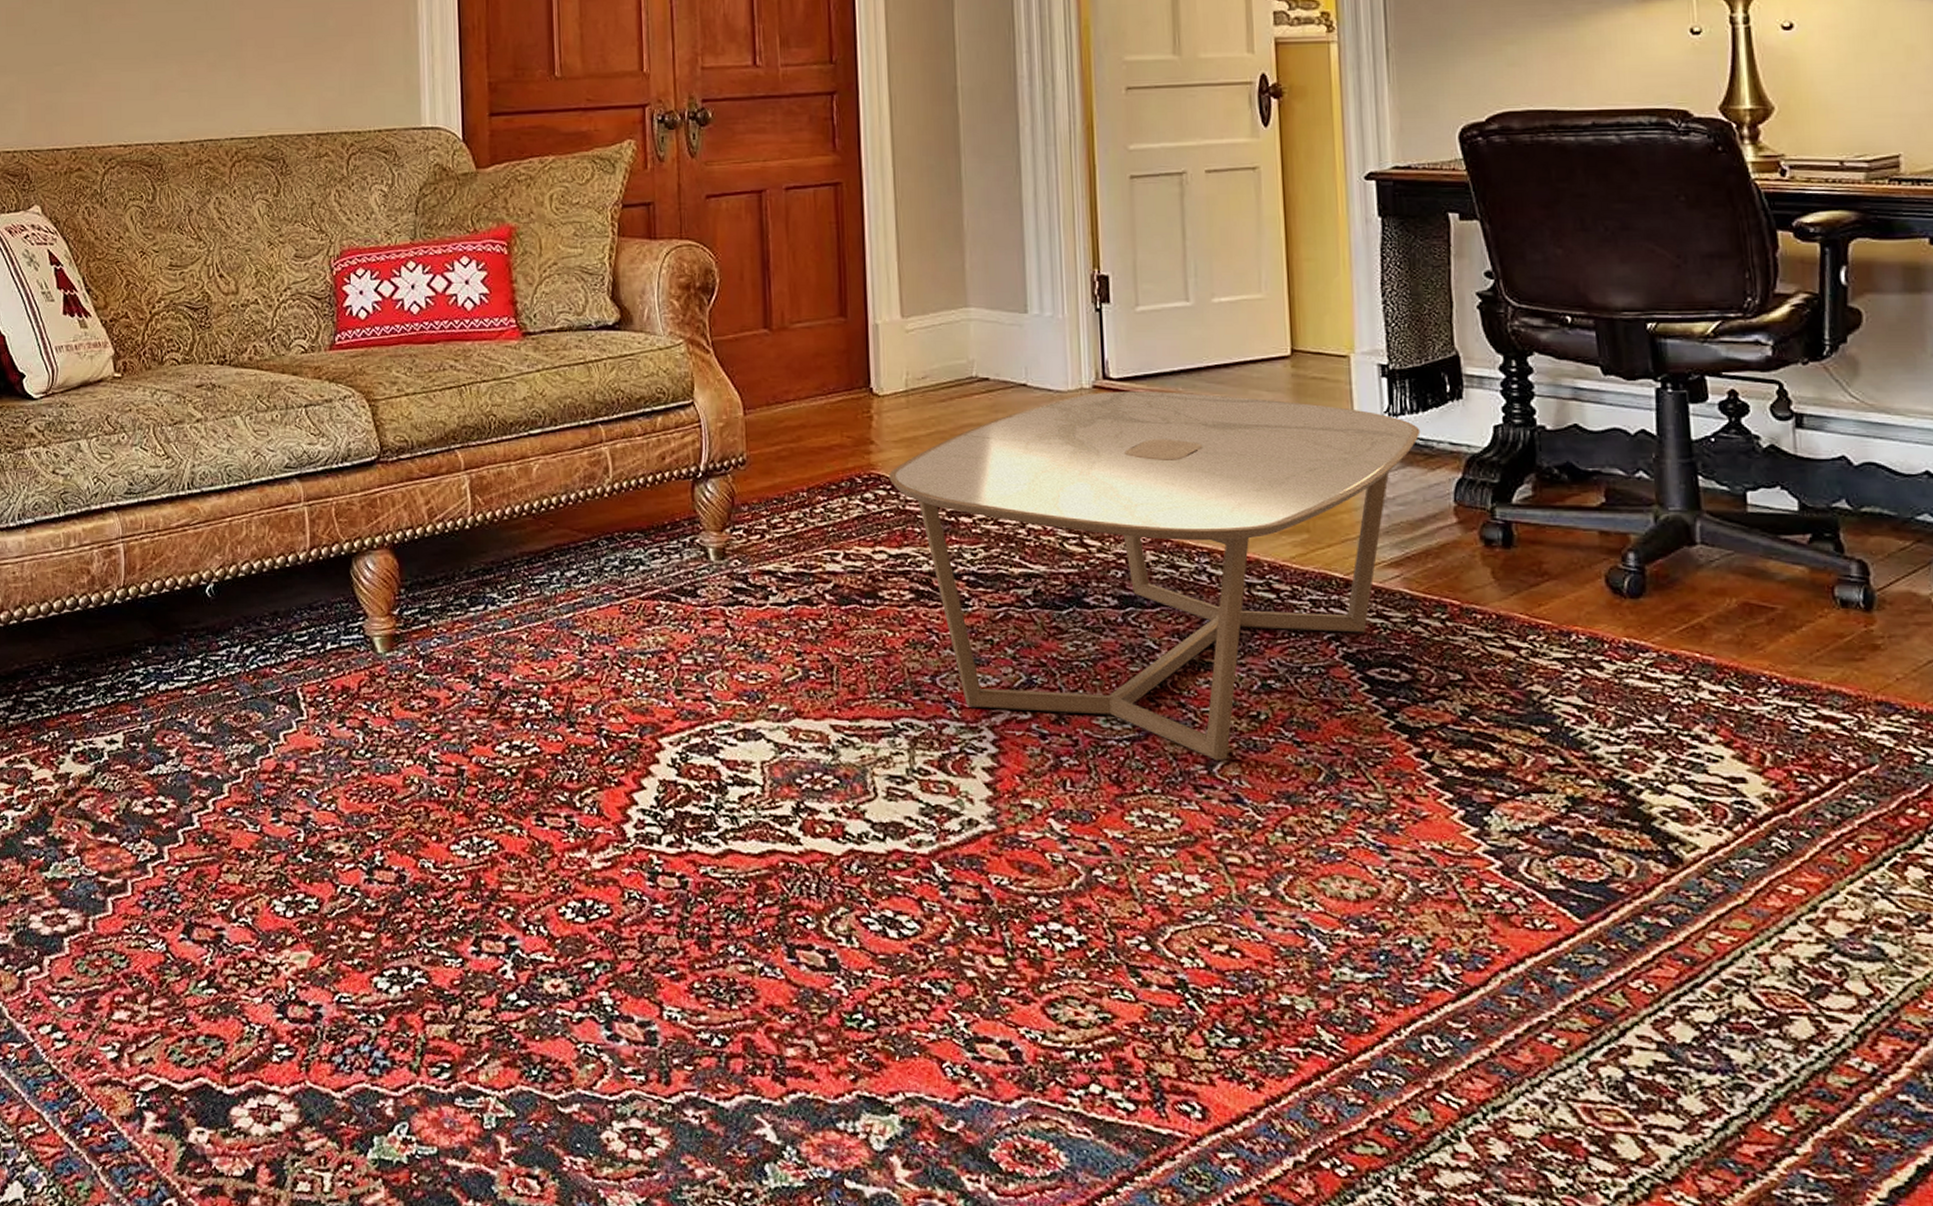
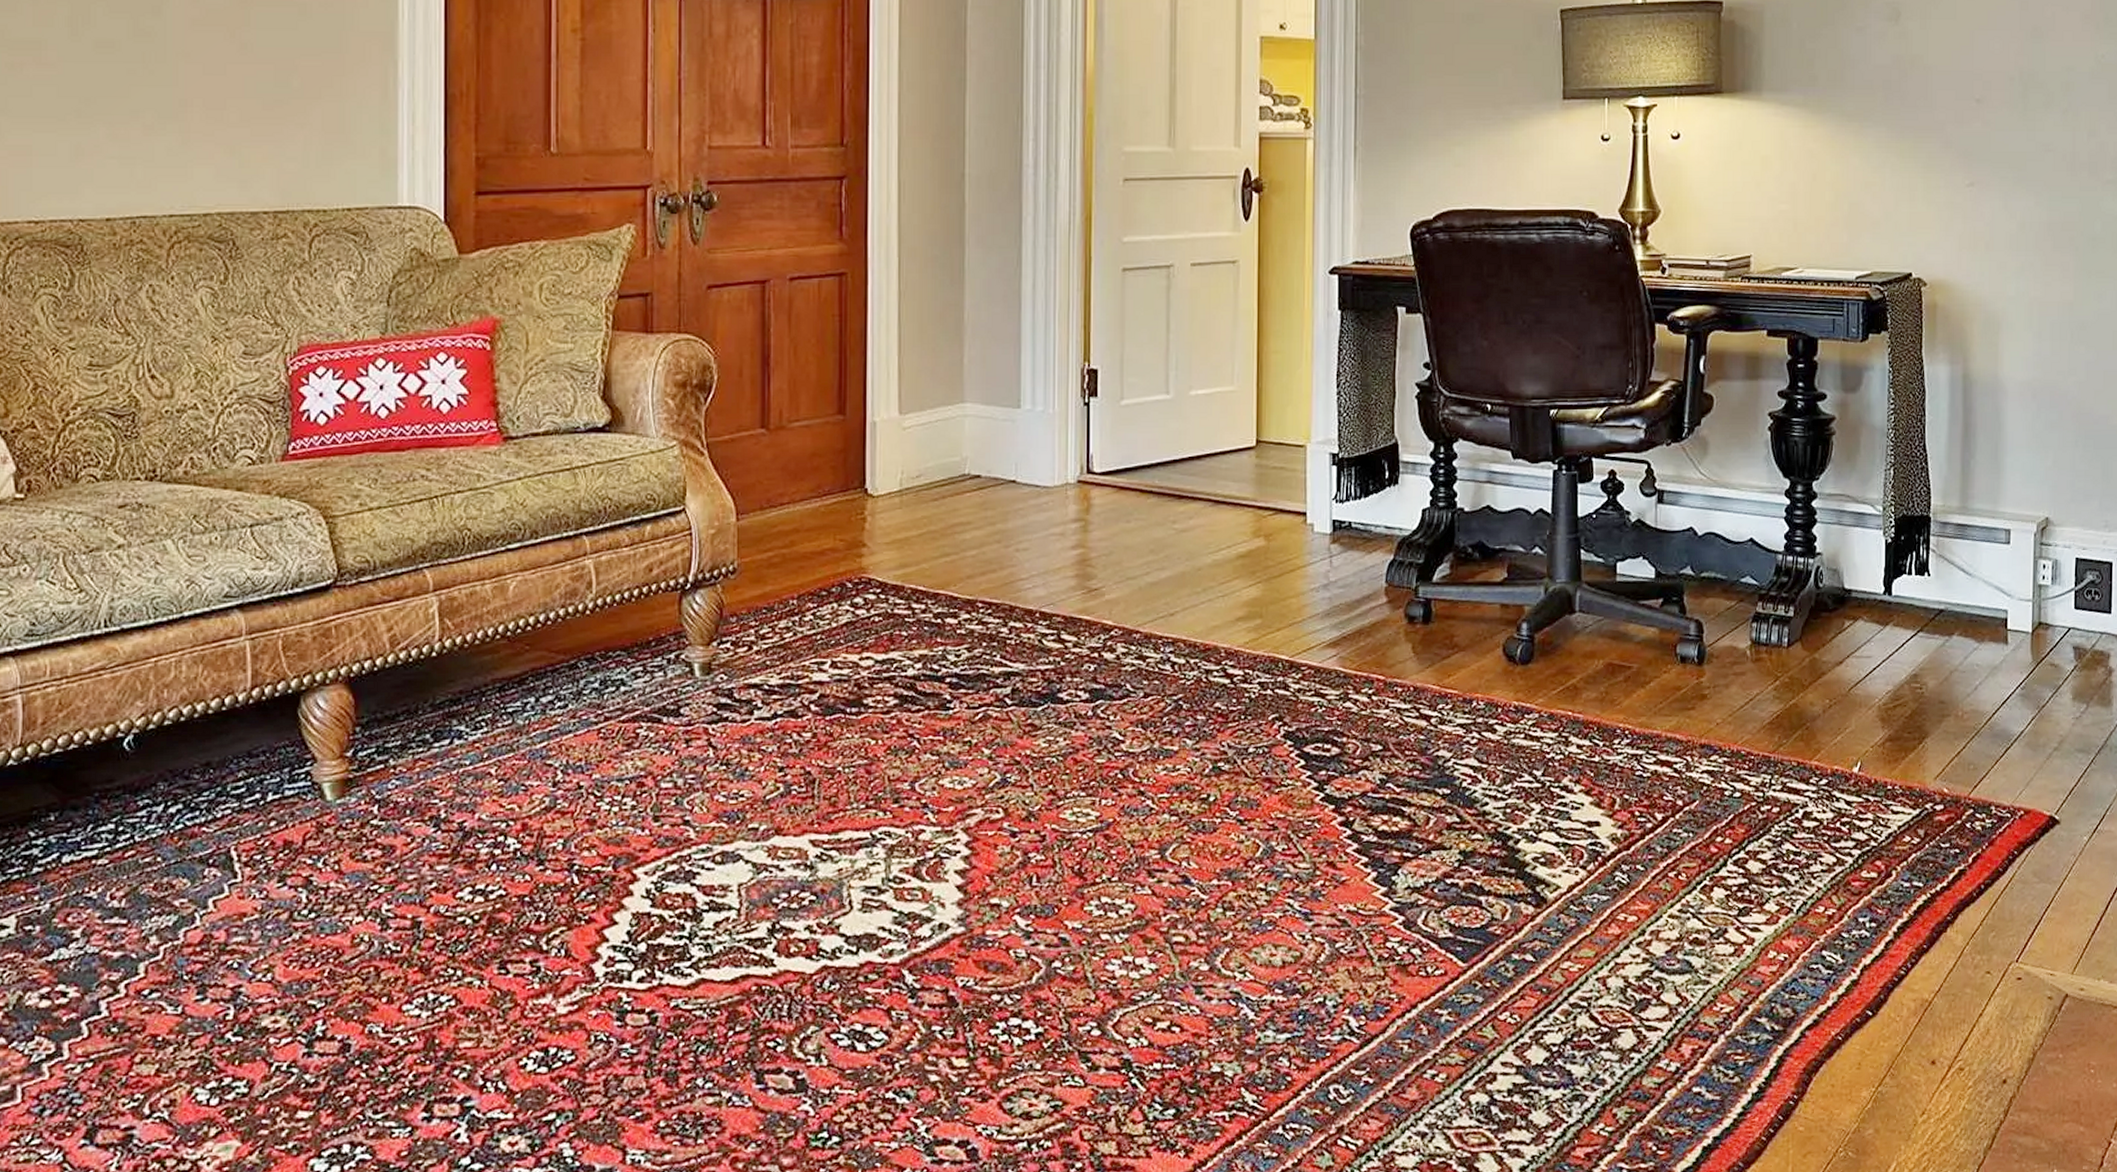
coffee table: present [889,391,1421,761] -> none [879,484,1362,845]

